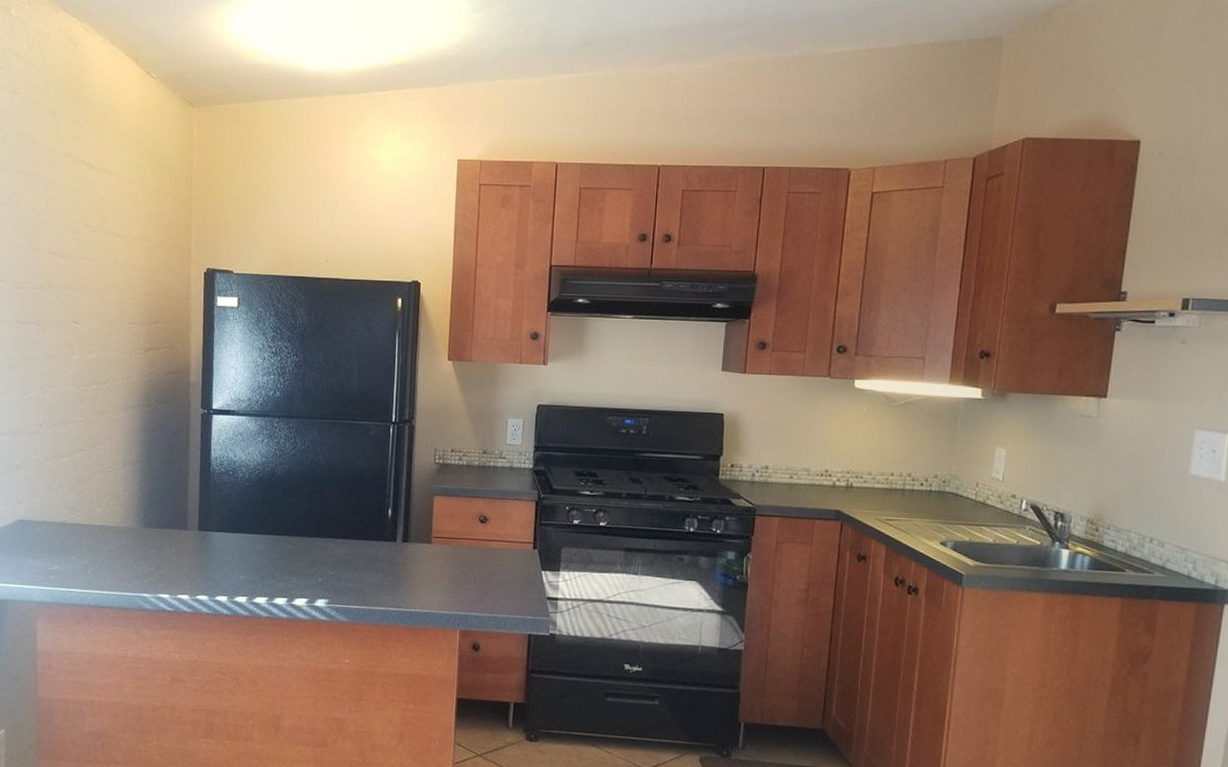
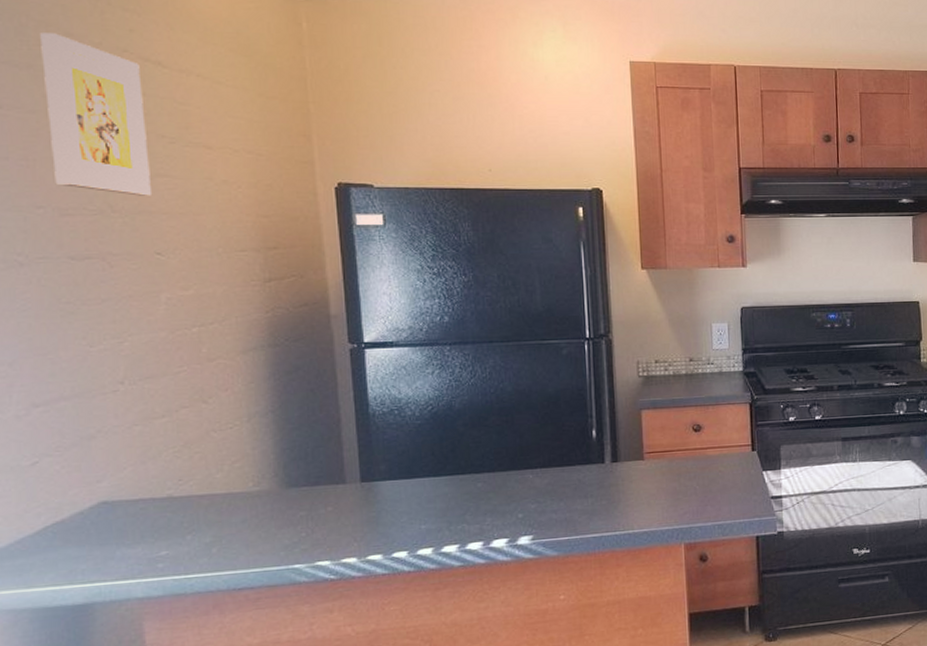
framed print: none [14,142,78,275] -> present [40,33,151,196]

